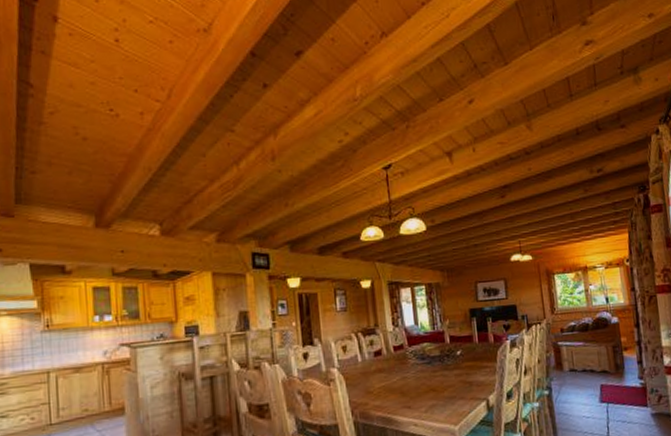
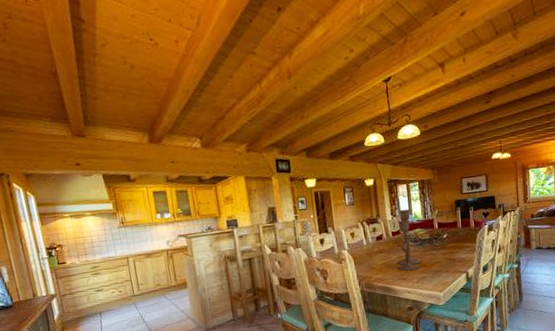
candlestick: none [400,317,429,396] -> present [398,209,420,271]

